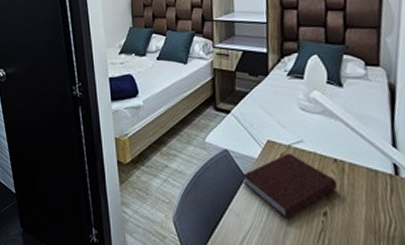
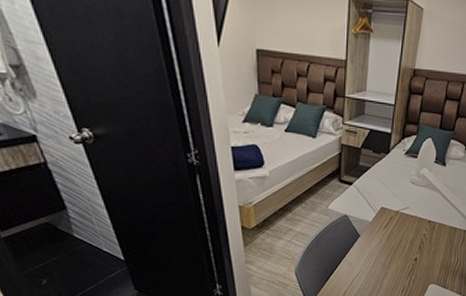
notebook: present [243,153,337,220] -> none [357,217,428,265]

